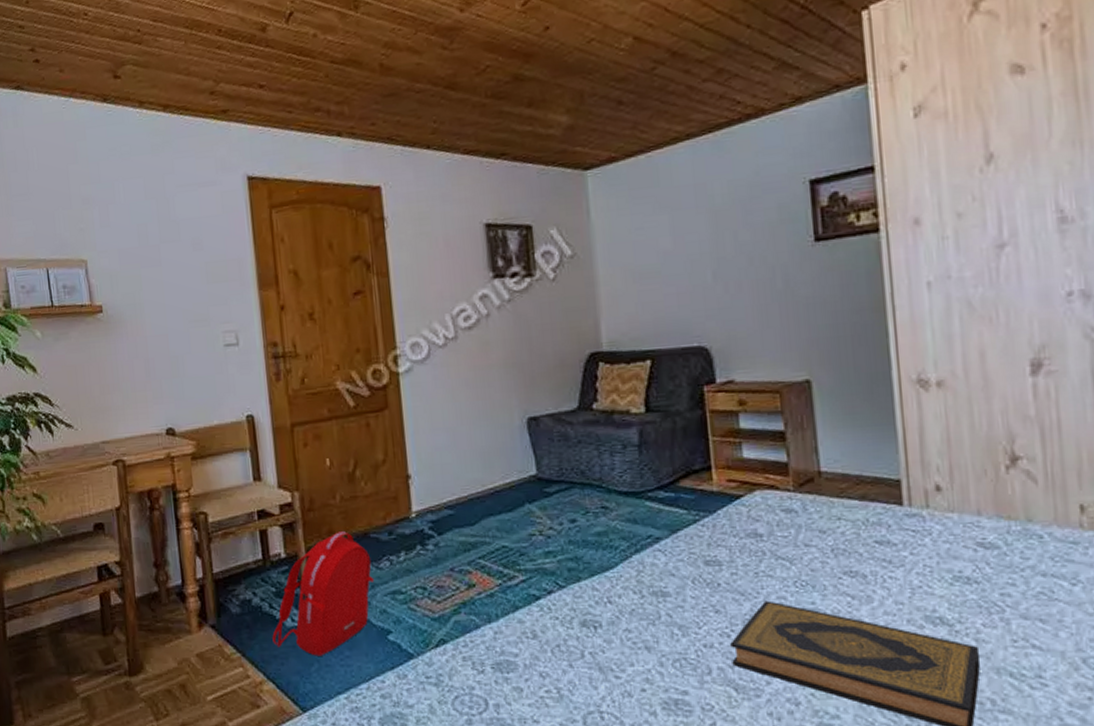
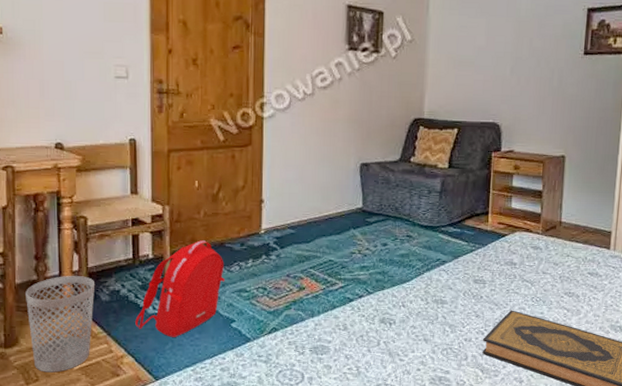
wastebasket: none [147,584,224,705] -> present [26,276,95,373]

